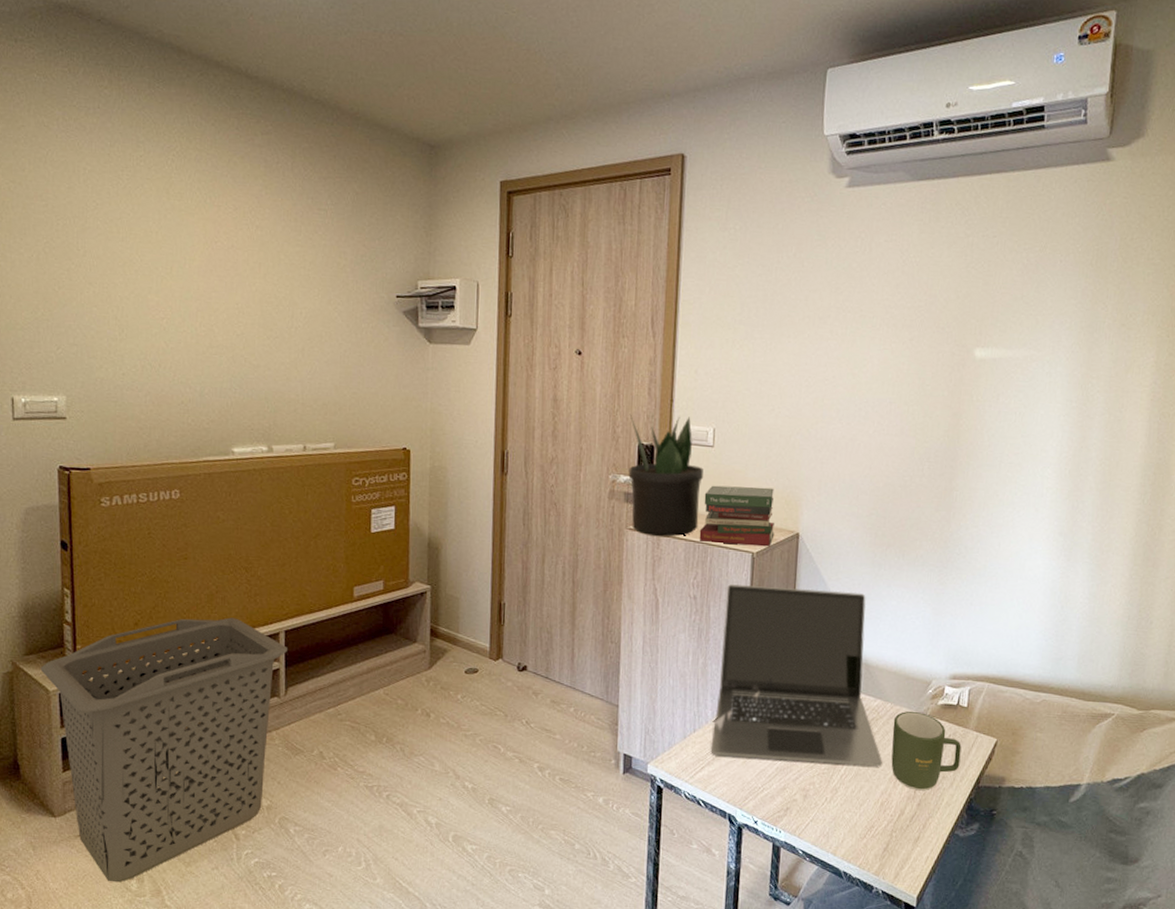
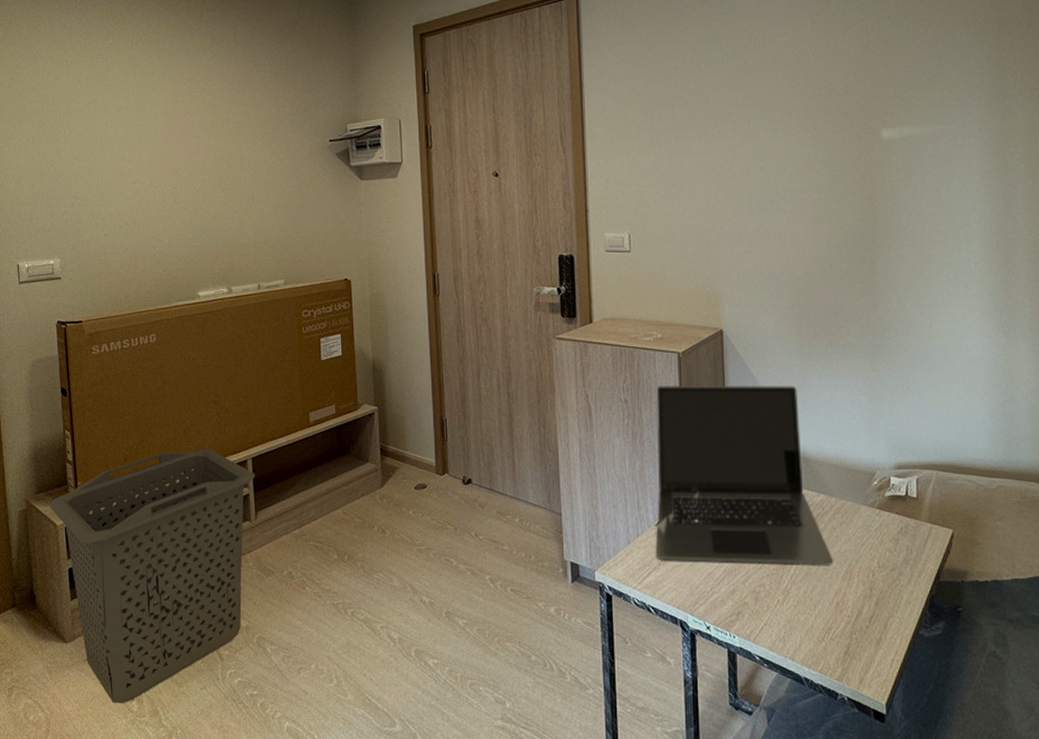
planter: present [628,414,704,538] -> none [547,225,624,344]
books: present [699,485,775,546] -> none [624,287,698,346]
mug: present [891,711,962,790] -> none [840,504,916,588]

